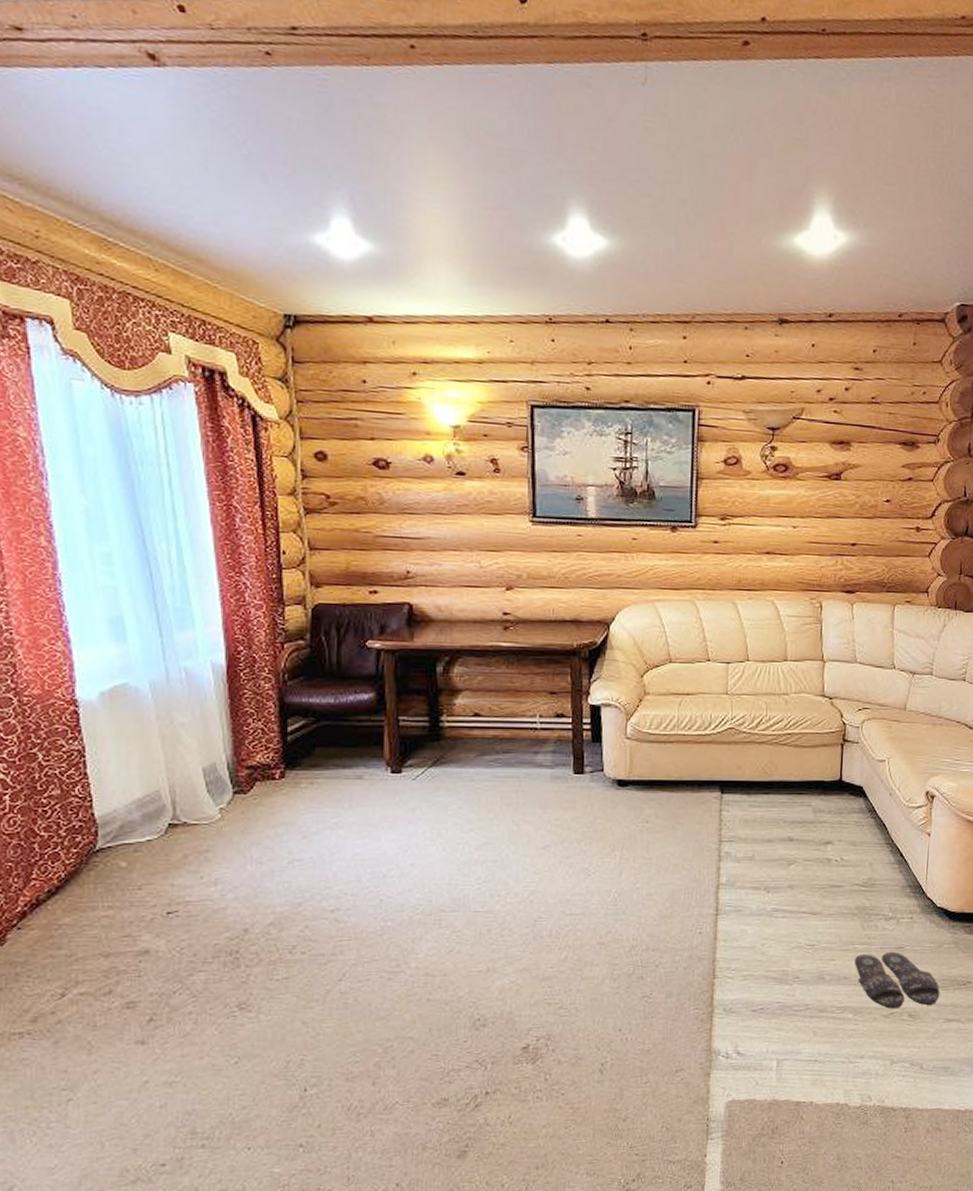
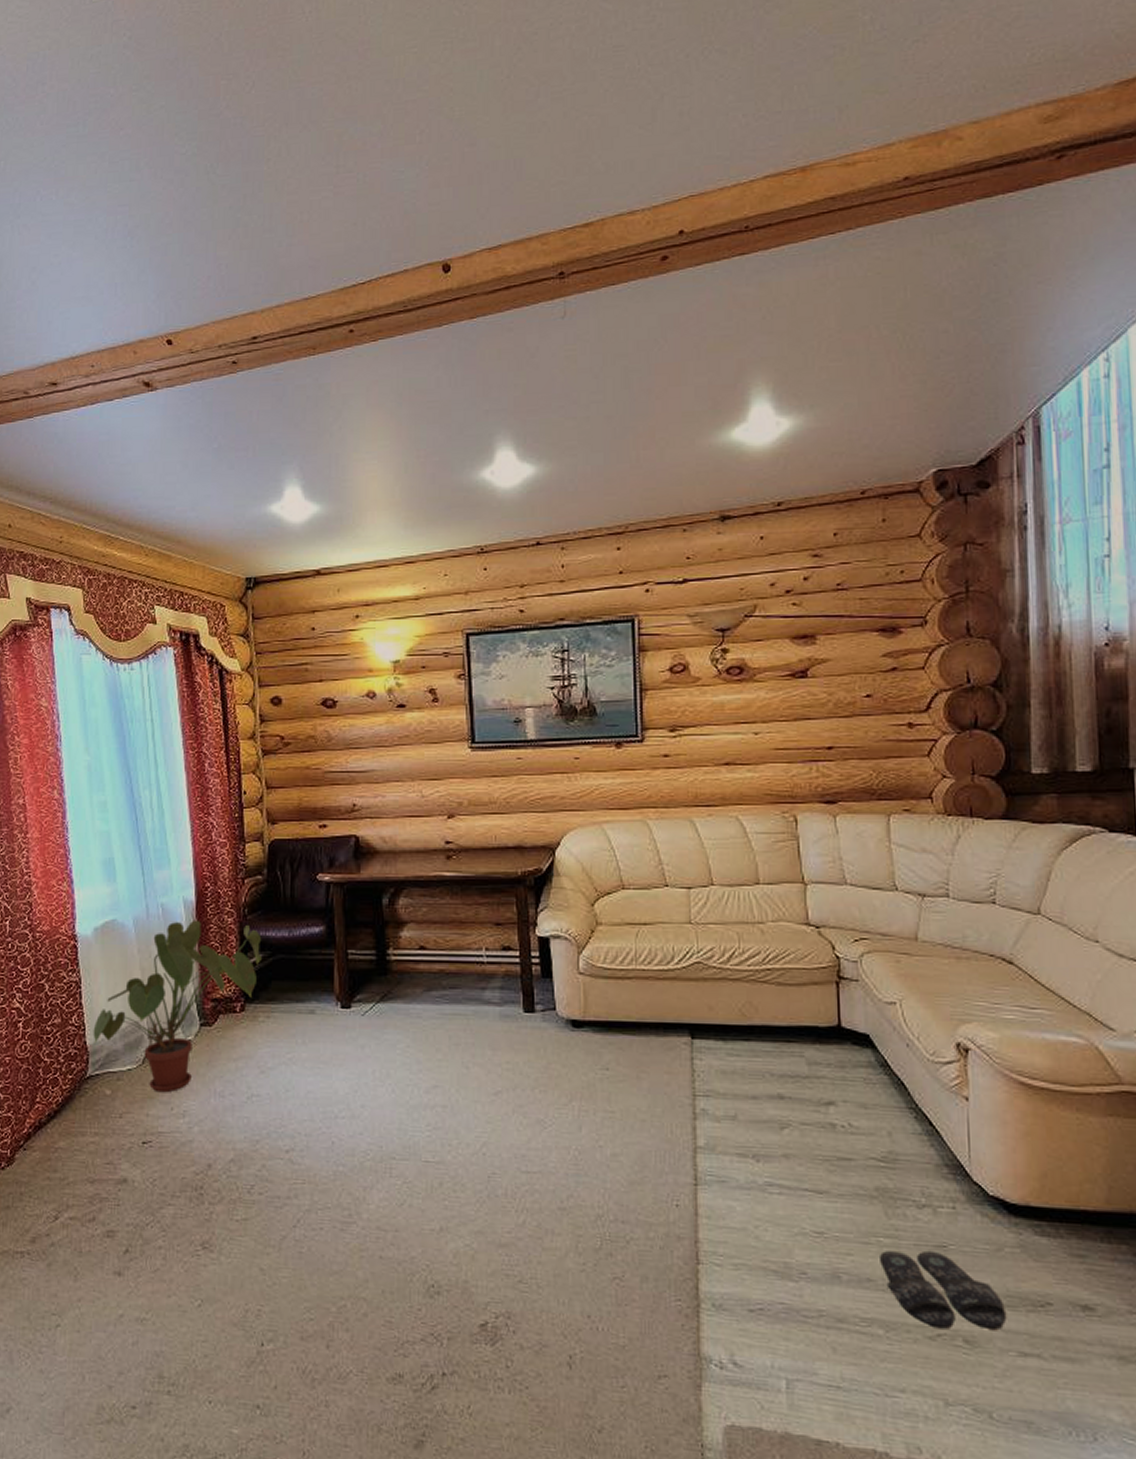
house plant: none [102,685,304,862] -> present [93,920,262,1093]

